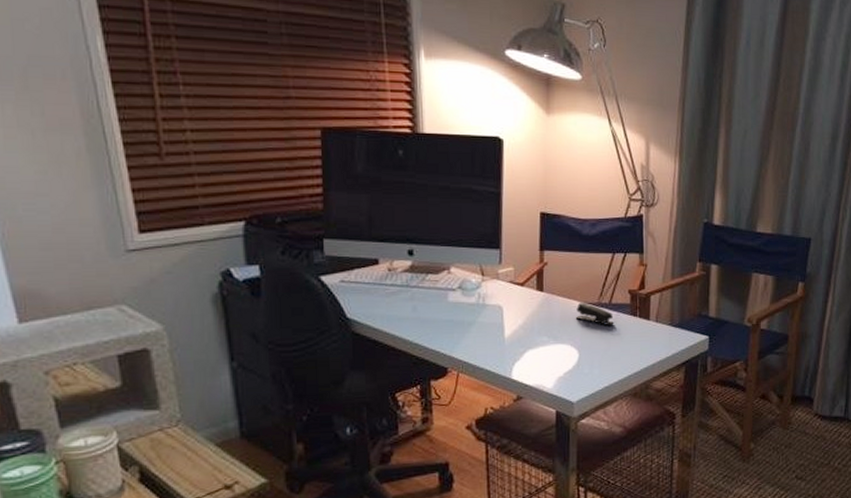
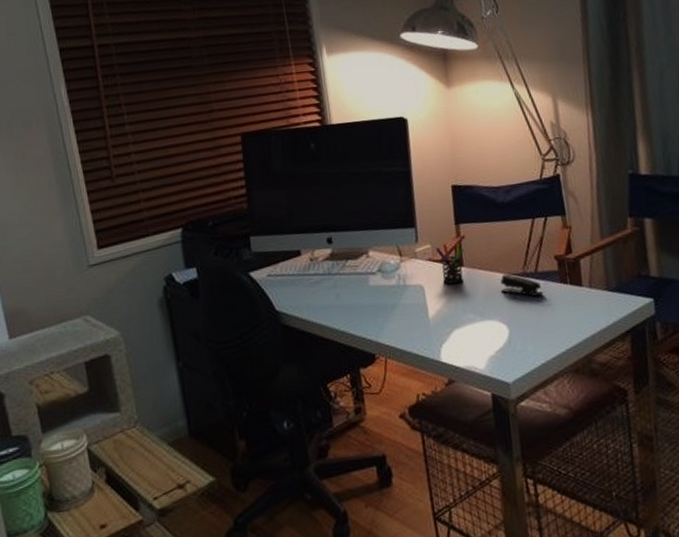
pen holder: none [519,268,545,307] -> present [436,243,464,285]

